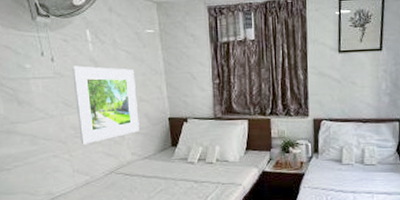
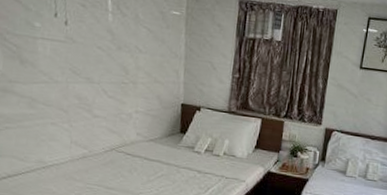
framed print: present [71,66,139,145] -> none [84,33,153,117]

